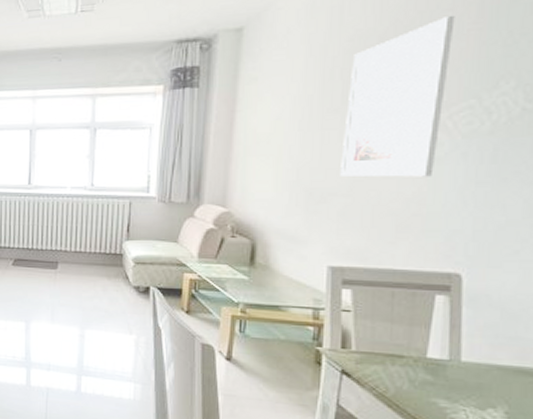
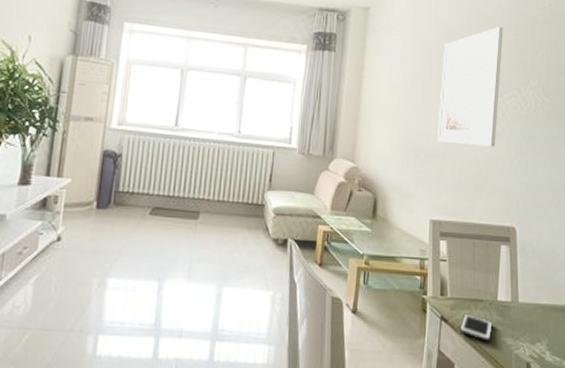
cell phone: none [368,369,418,402] -> present [460,313,493,342]

